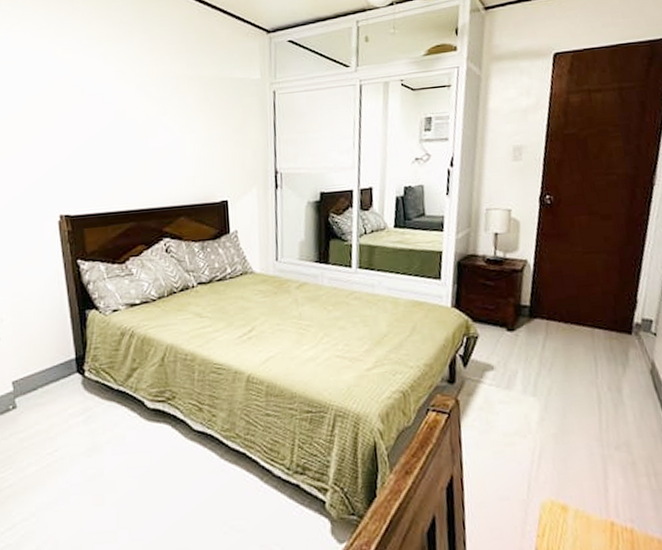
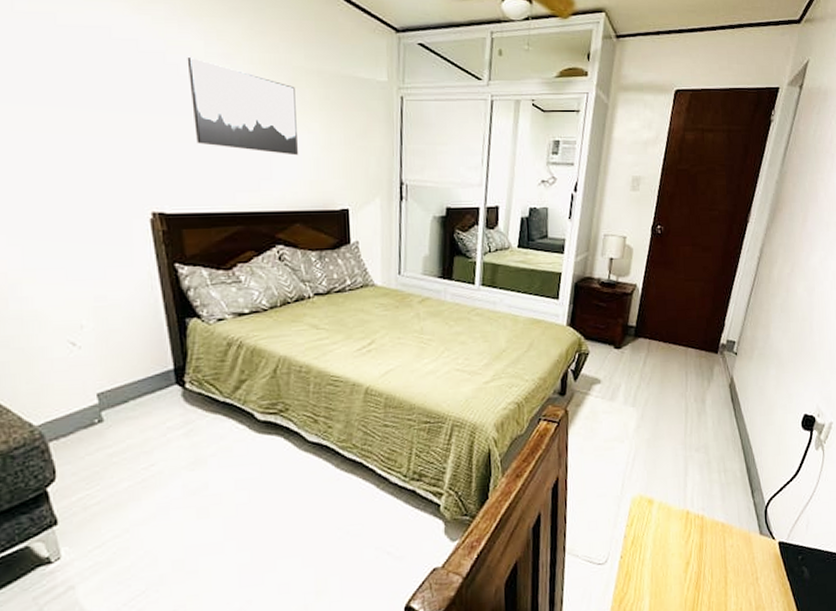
wall art: none [89,78,182,155] -> present [187,58,298,156]

